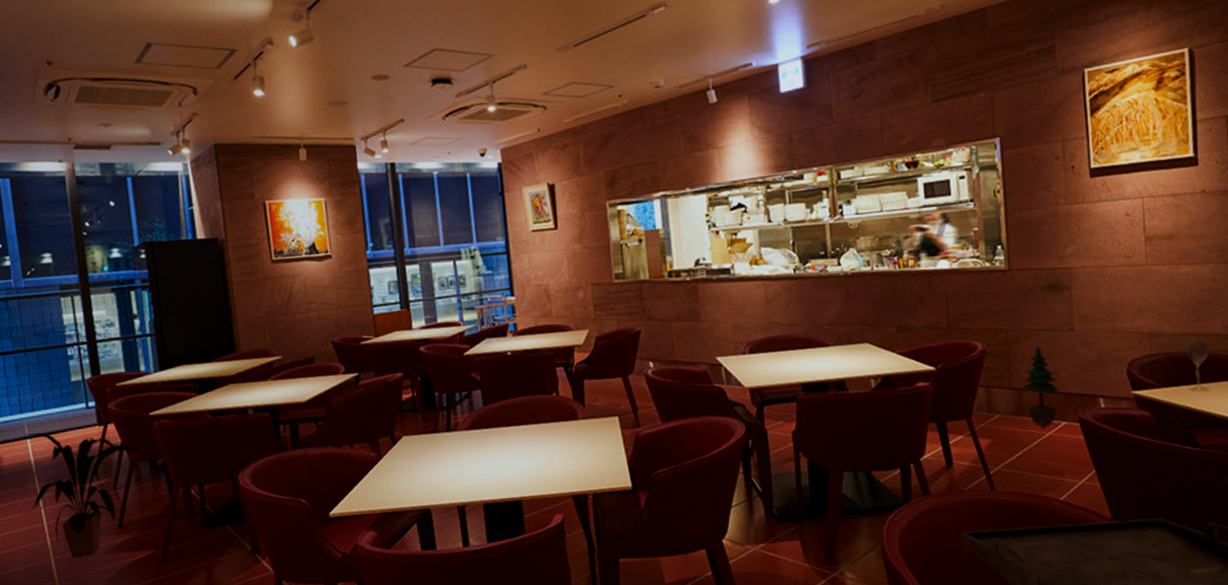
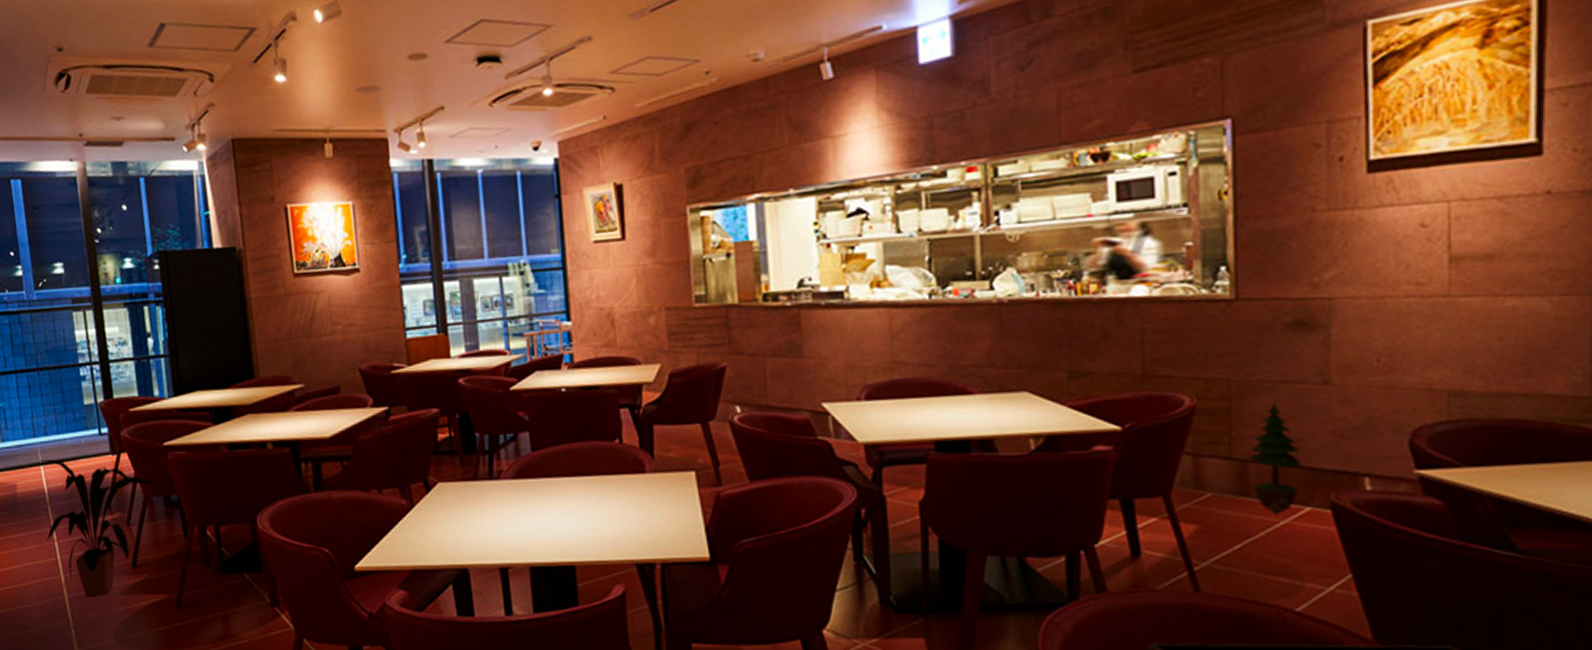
wineglass: present [1184,340,1210,392] -> none [1502,403,1542,476]

